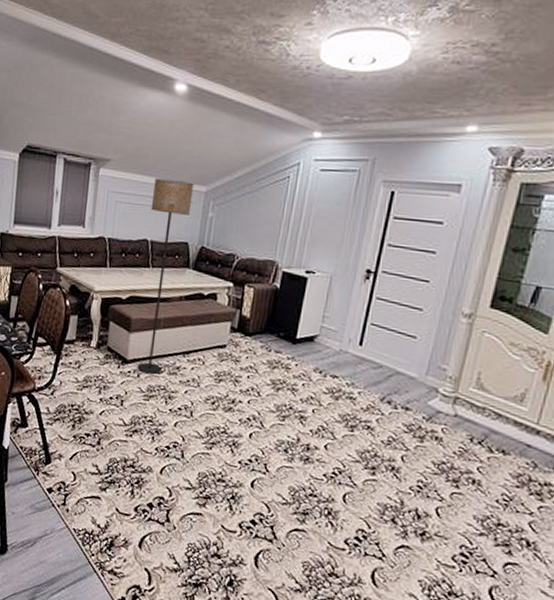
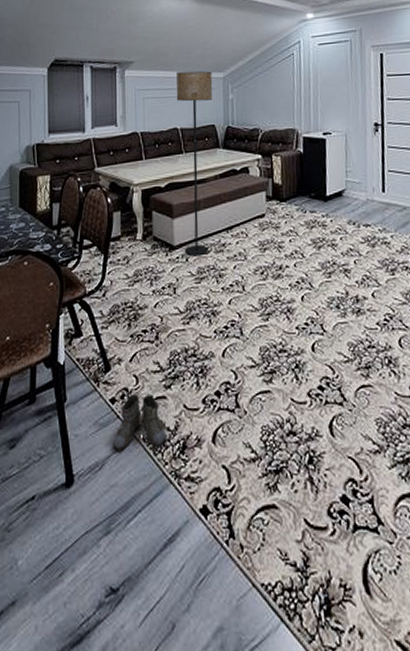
boots: none [45,488,97,541] -> present [112,393,167,453]

